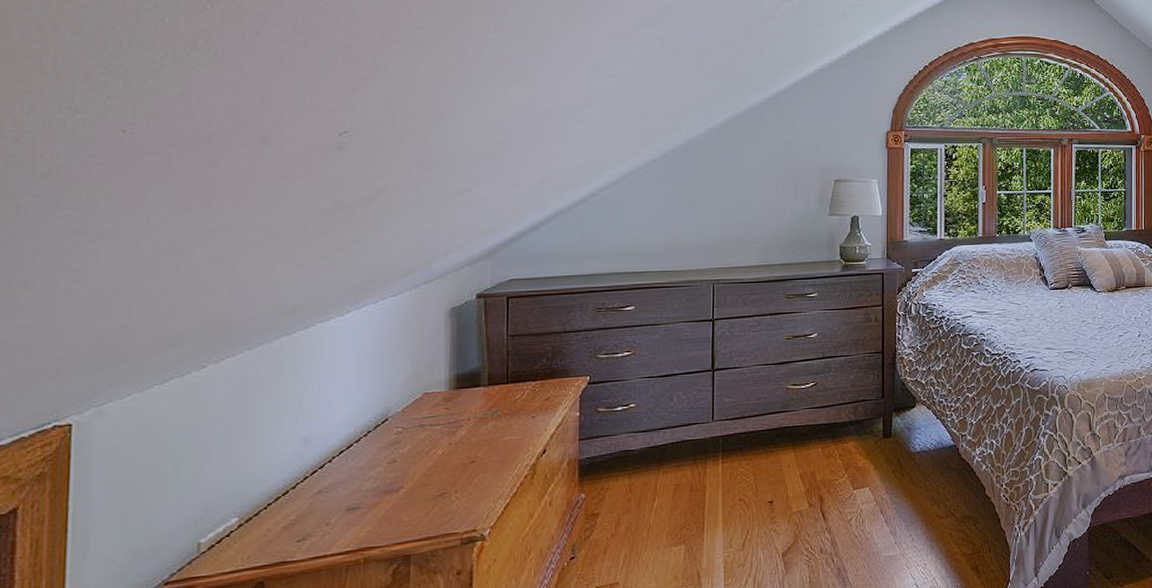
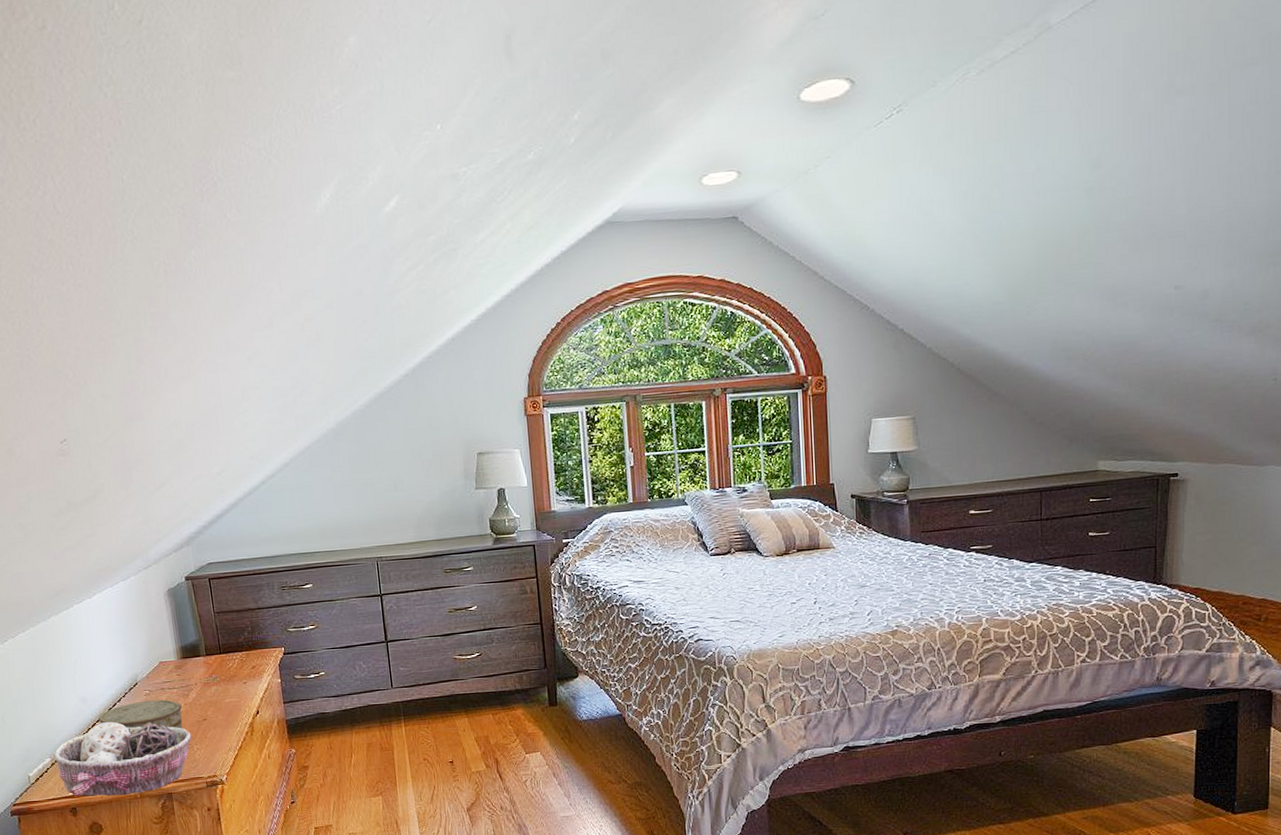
decorative basket: none [245,467,451,566] -> present [54,722,192,797]
decorative box: none [323,438,444,475] -> present [99,699,183,729]

